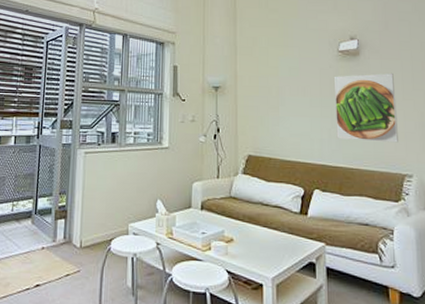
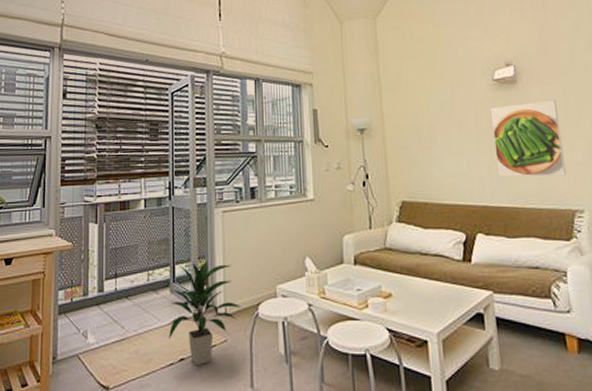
indoor plant: none [26,196,96,293] -> present [168,260,242,366]

